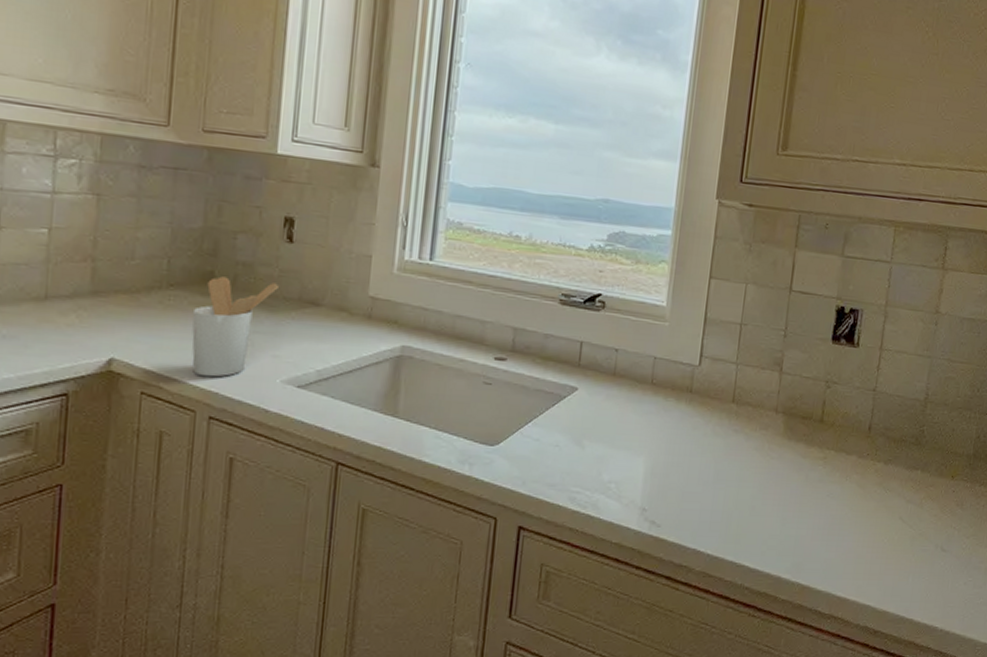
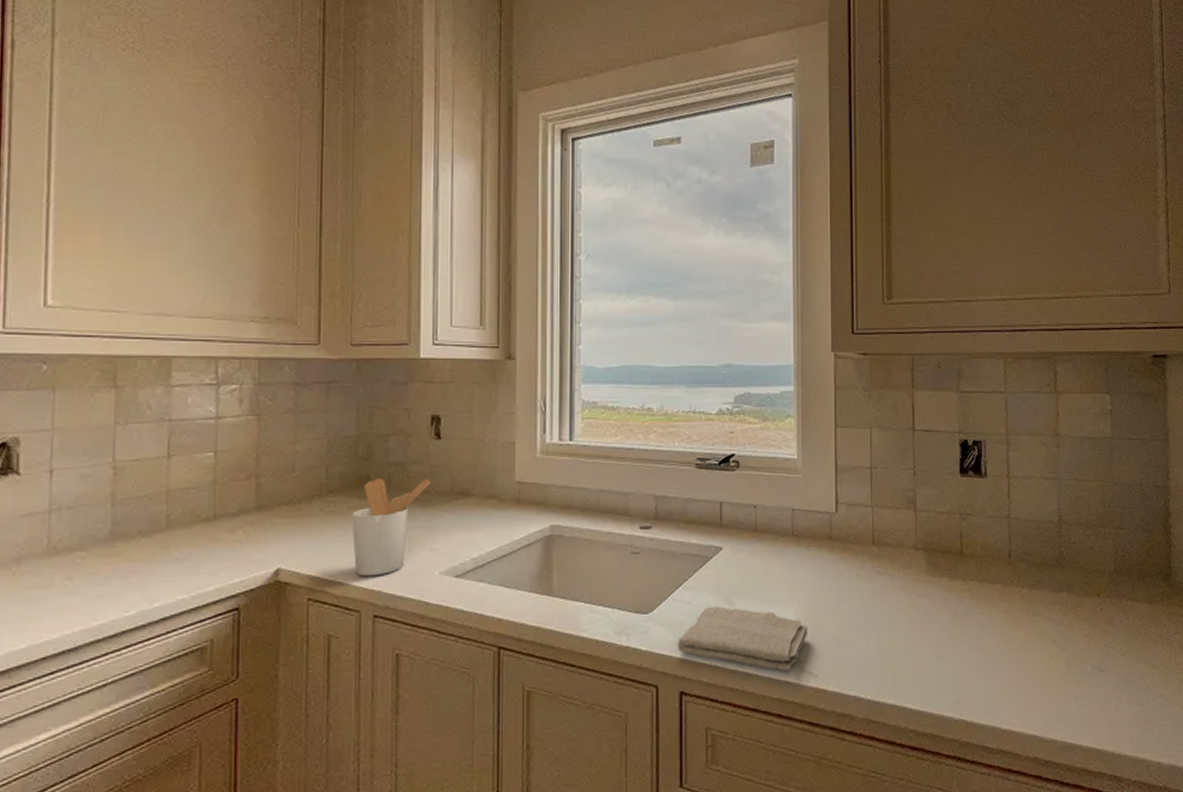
washcloth: none [521,445,656,518] -> present [677,606,808,672]

